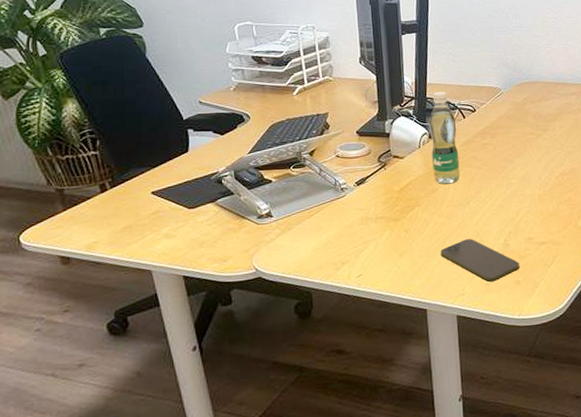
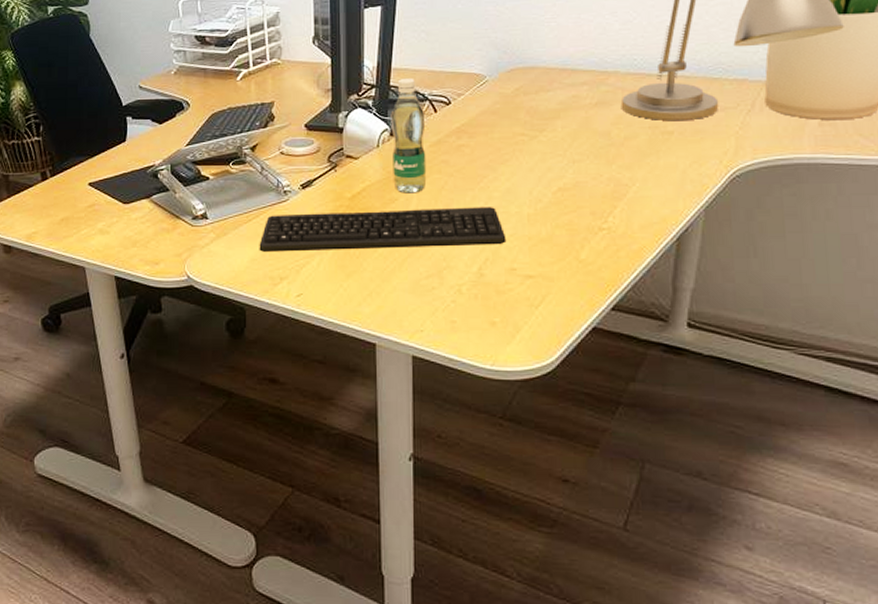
computer keyboard: none [321,191,524,242] -> present [259,207,507,252]
smartphone: present [440,239,520,283] -> none [396,263,496,320]

